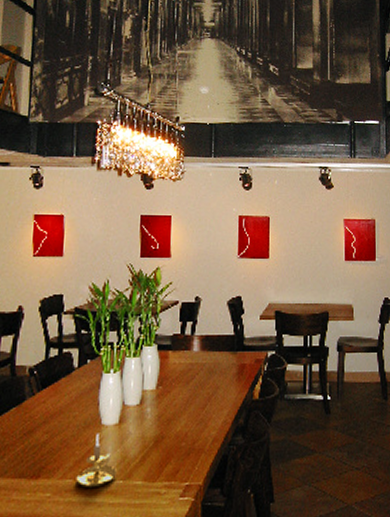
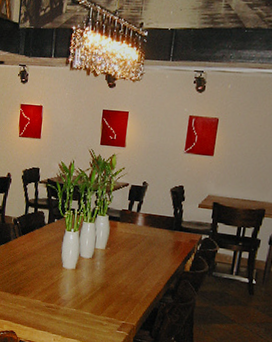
candle holder: present [76,433,116,489] -> none [43,272,72,310]

